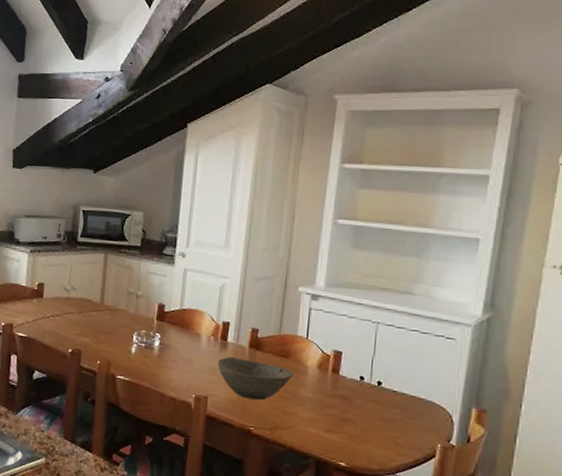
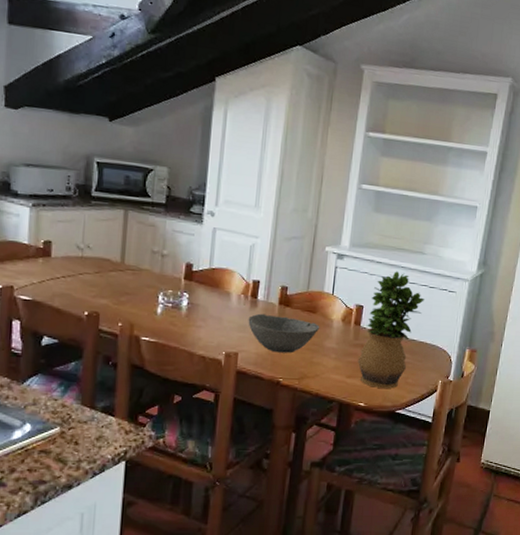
potted plant: none [336,313,416,449] -> present [357,271,425,388]

